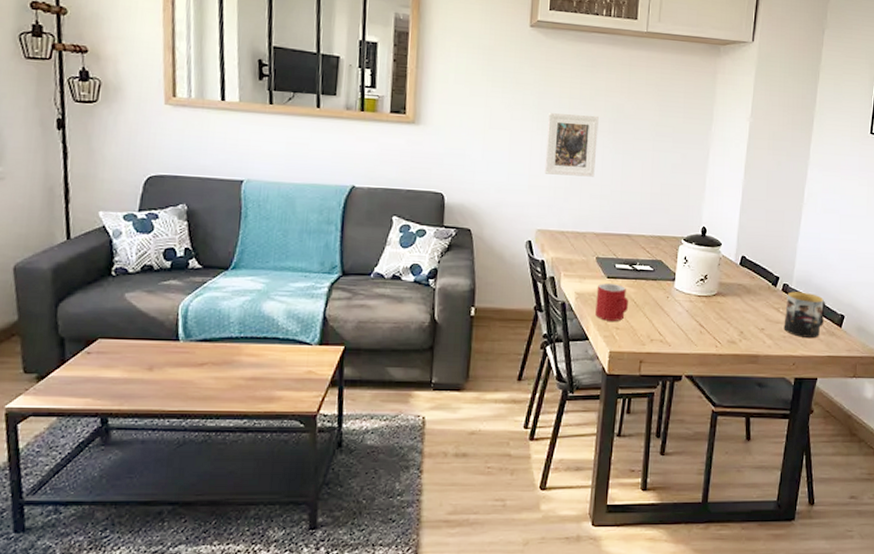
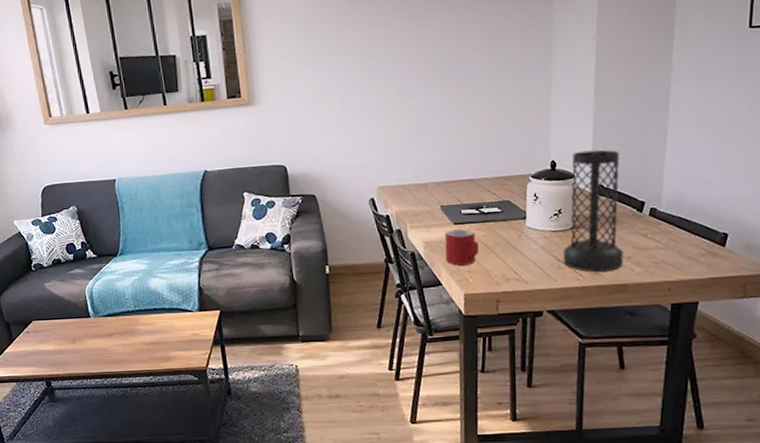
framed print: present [544,113,599,177] -> none [376,65,430,132]
vase: none [704,221,762,341] -> present [563,149,624,272]
mug: present [783,291,826,338] -> none [654,214,704,262]

